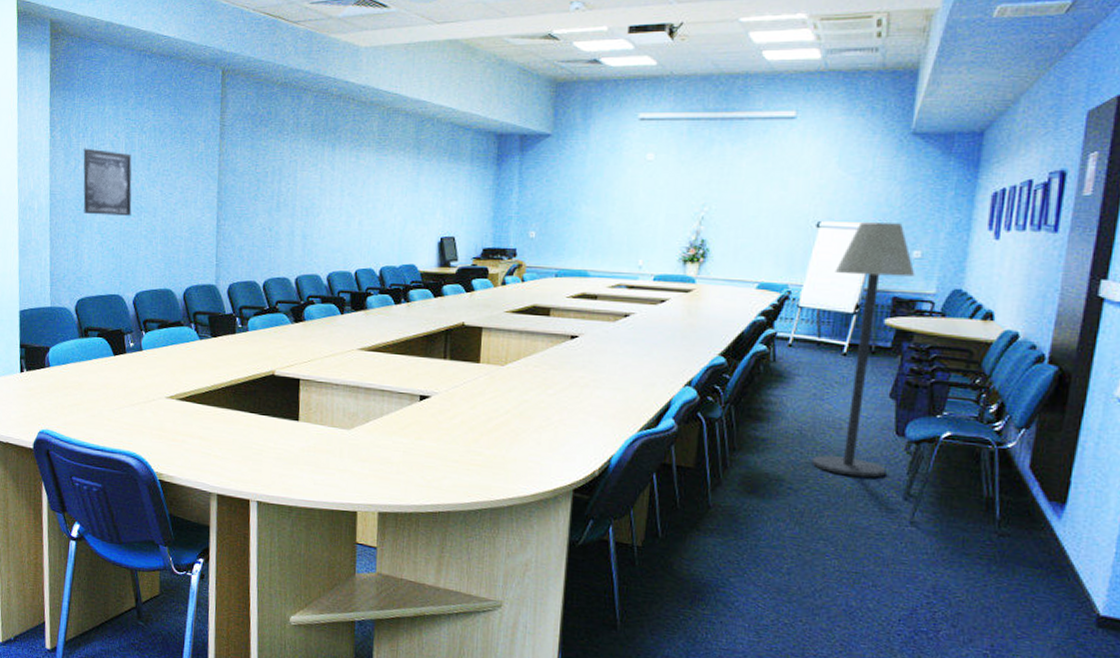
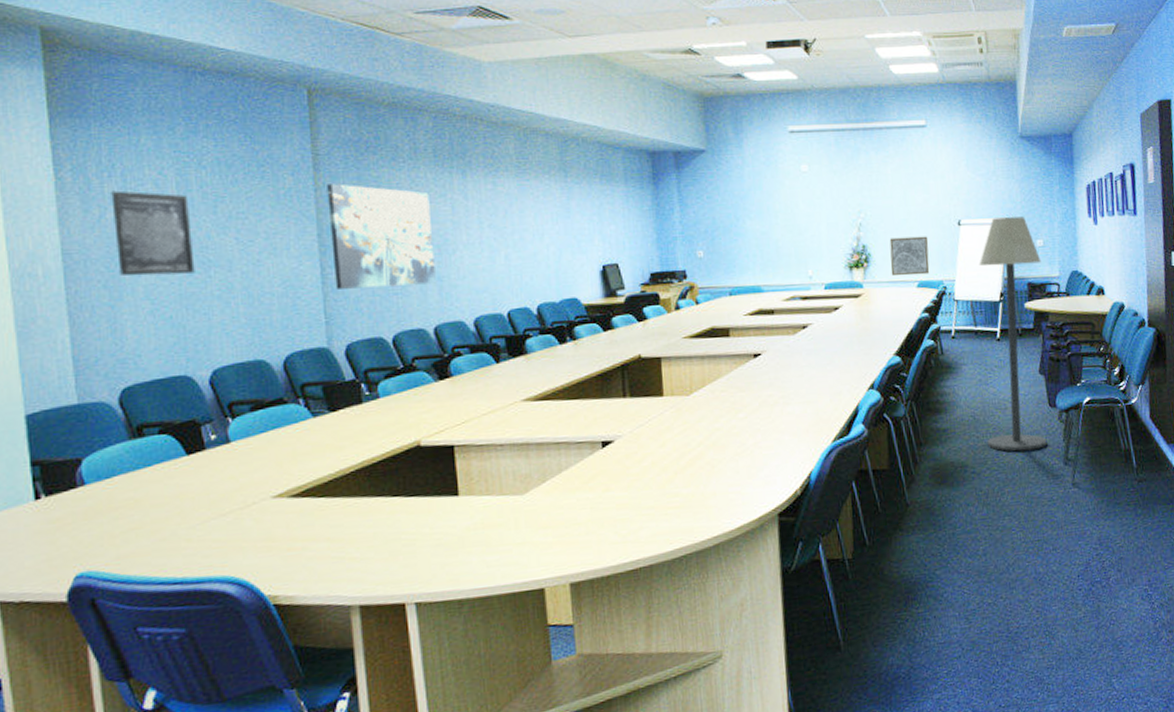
wall art: none [226,150,304,241] -> present [327,183,436,289]
wall art: none [729,234,778,276] -> present [889,236,930,276]

